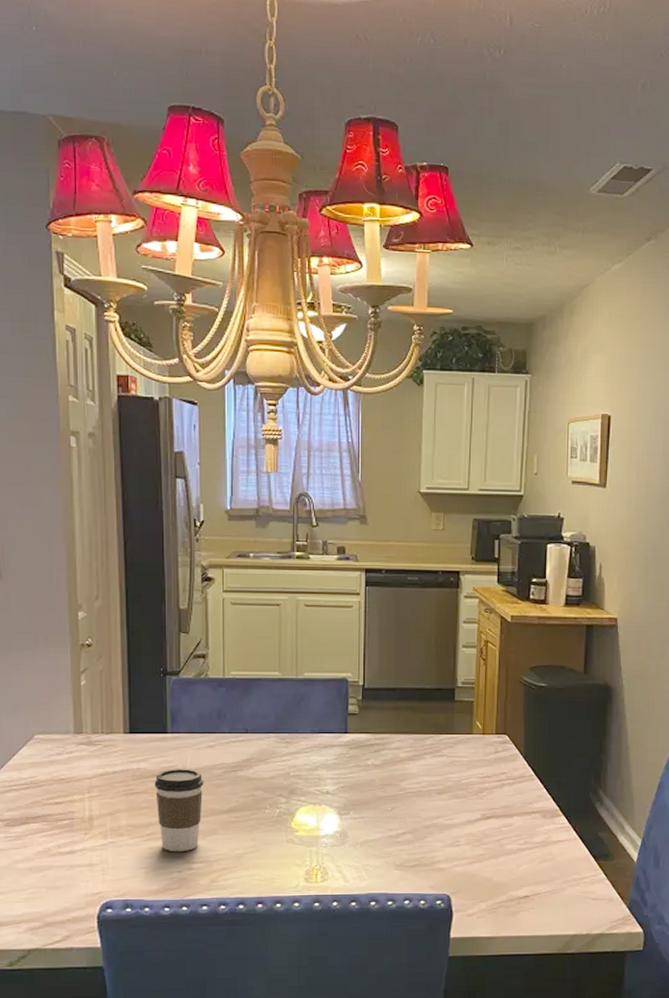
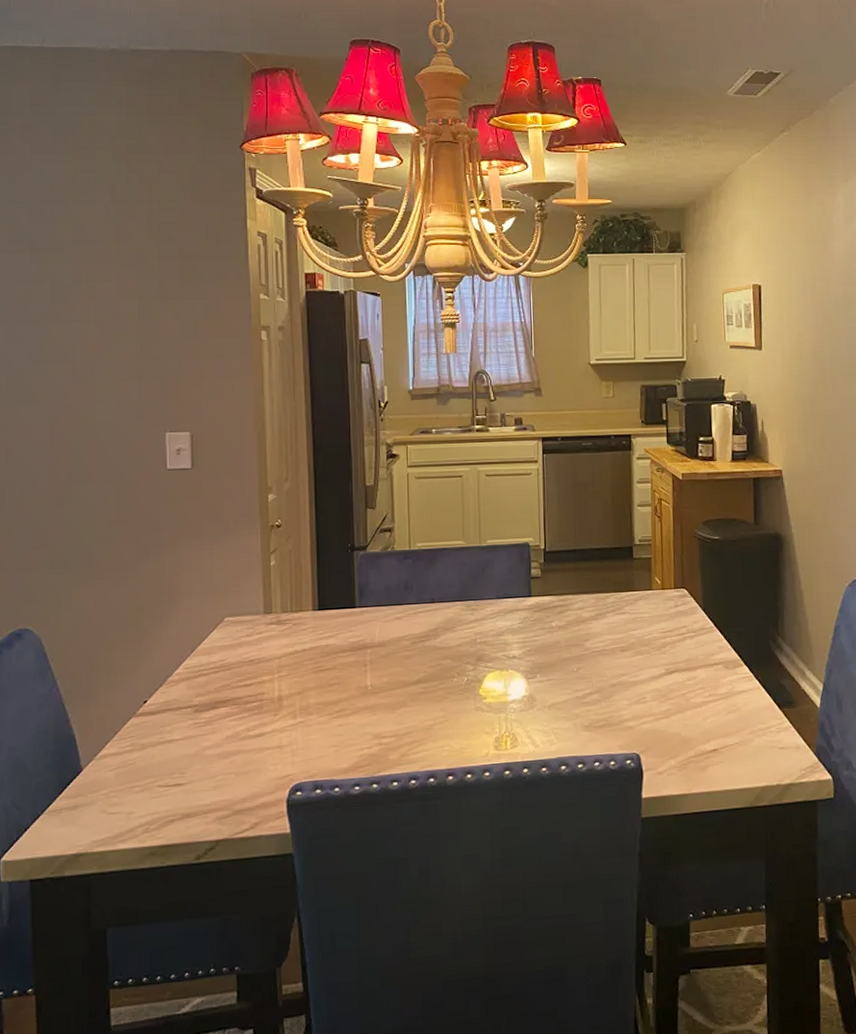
coffee cup: present [154,768,204,852] -> none [343,641,392,728]

